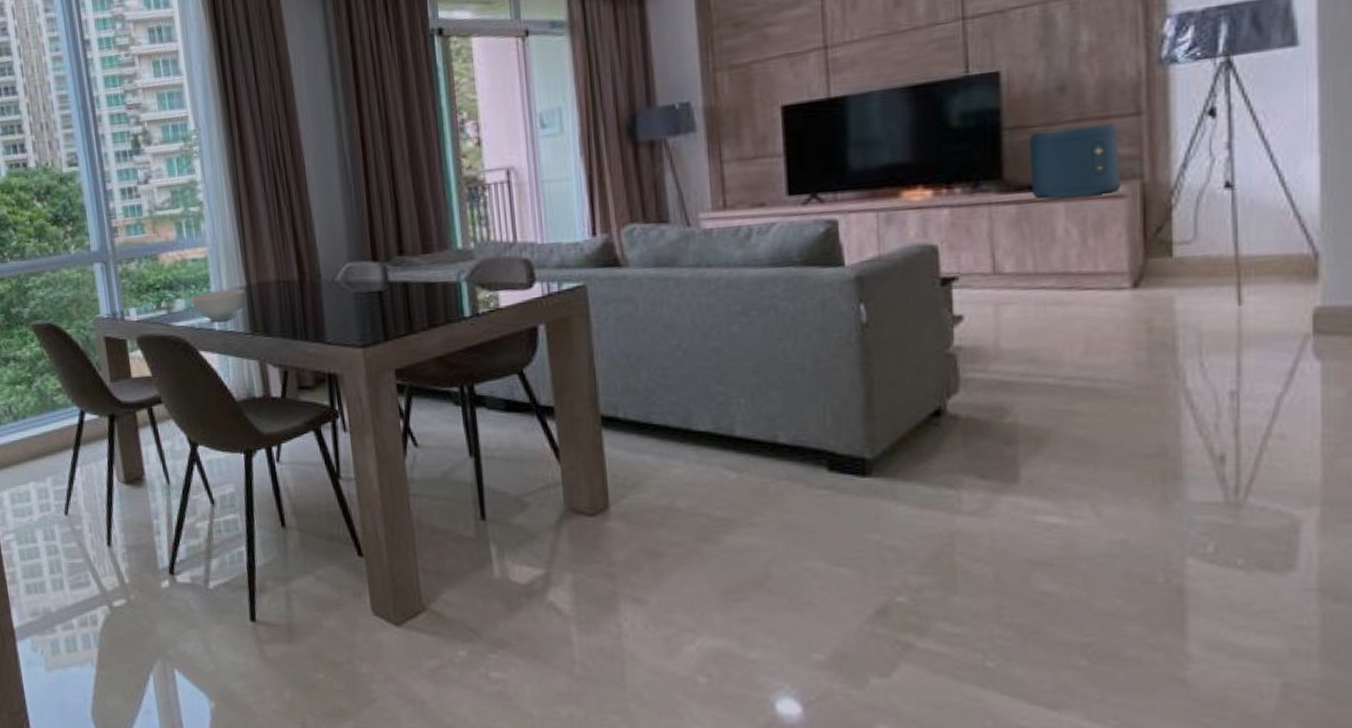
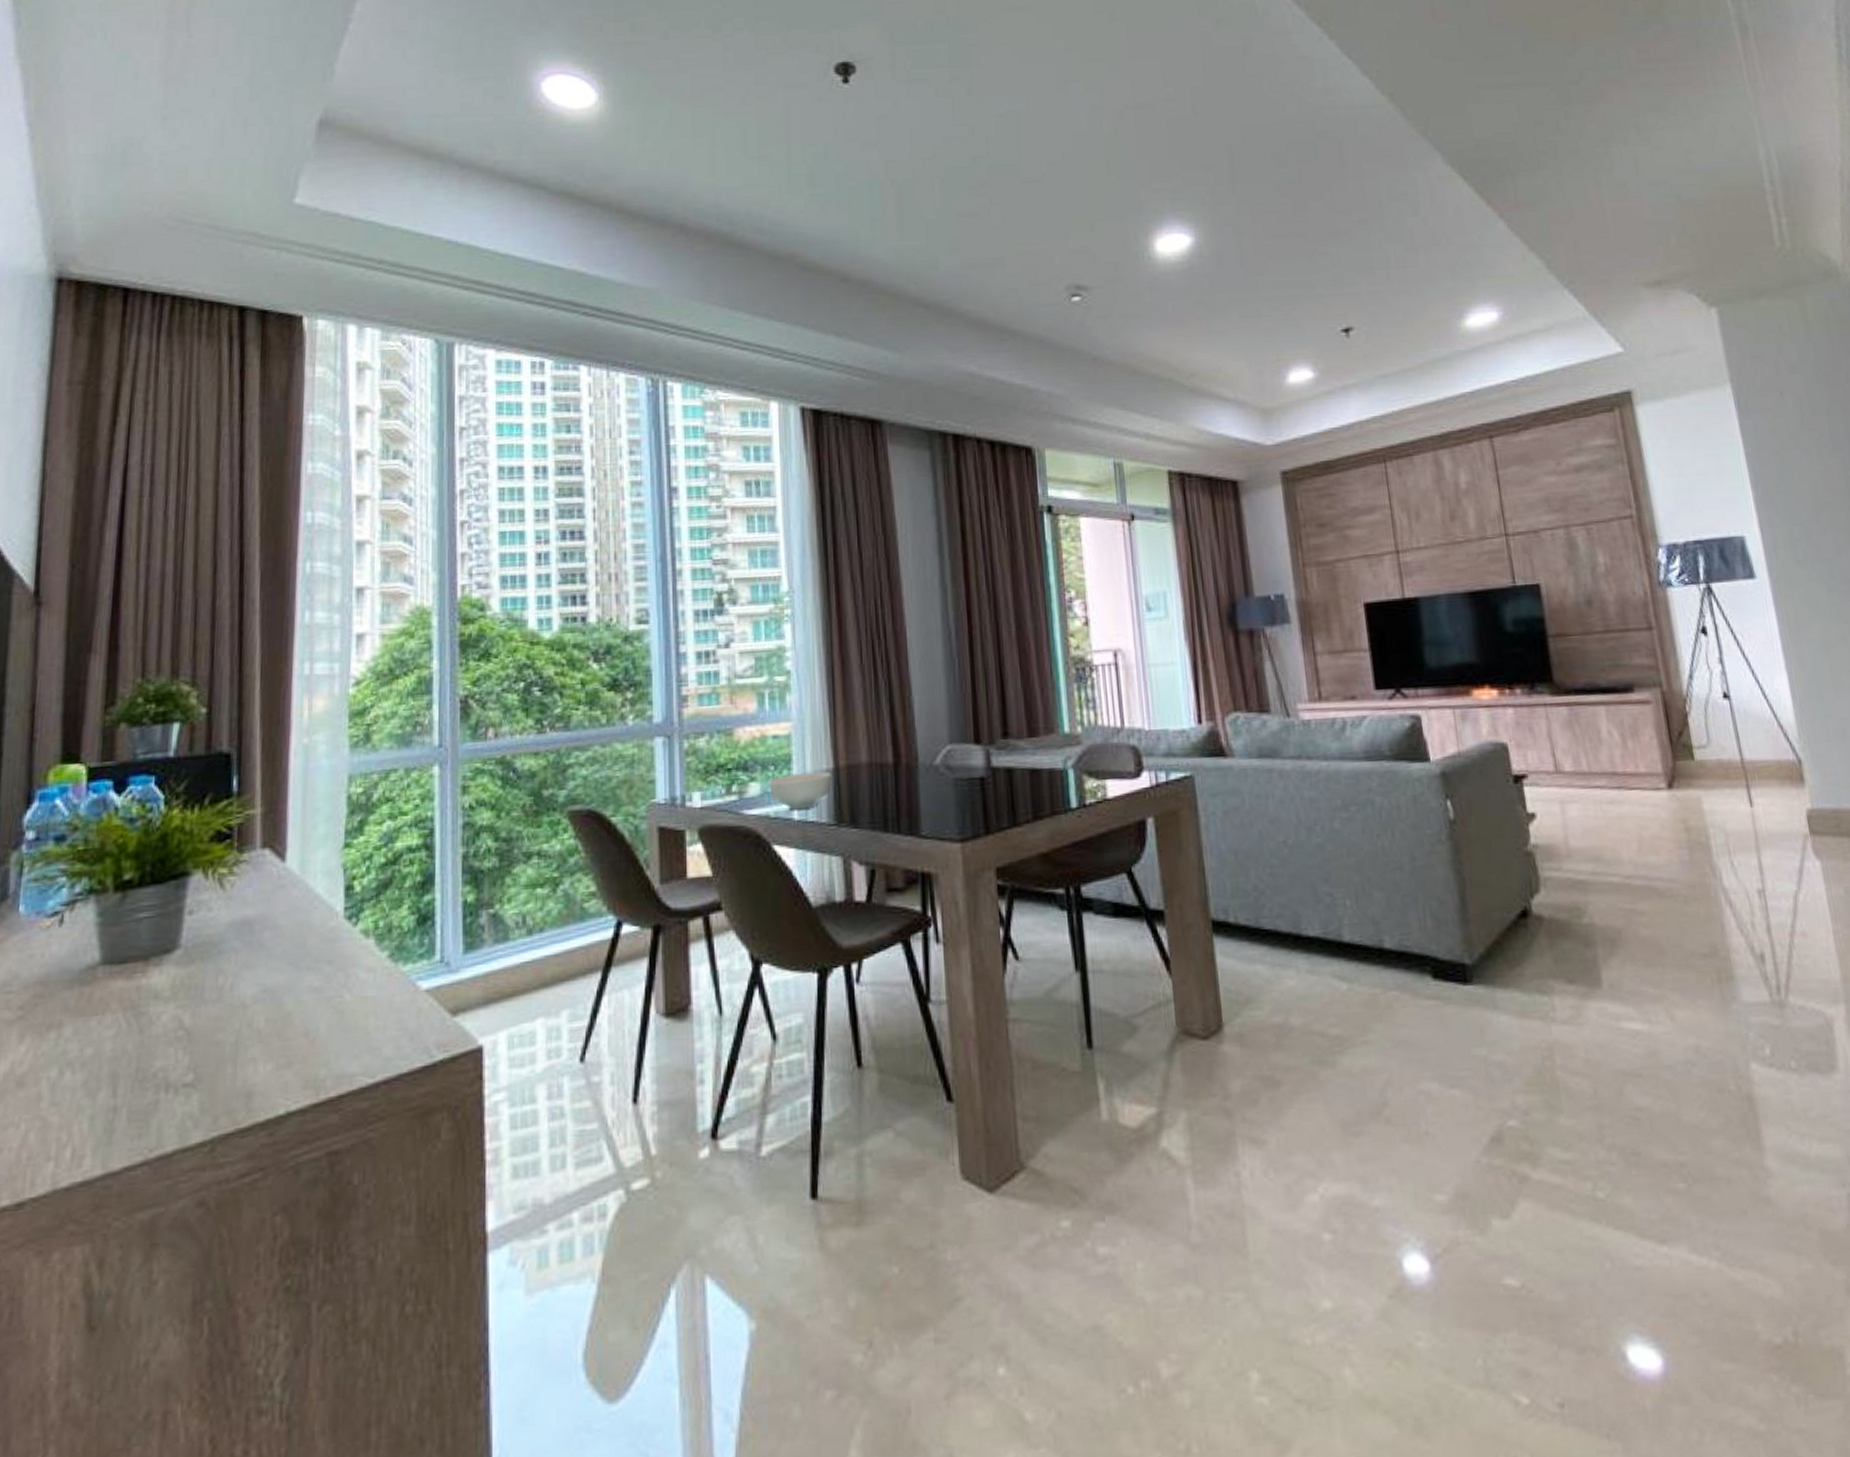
speaker: present [1029,123,1121,200] -> none [1569,635,1646,703]

